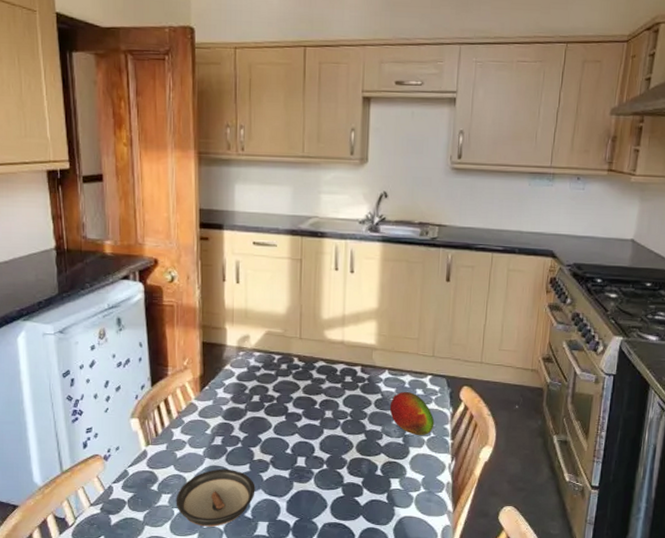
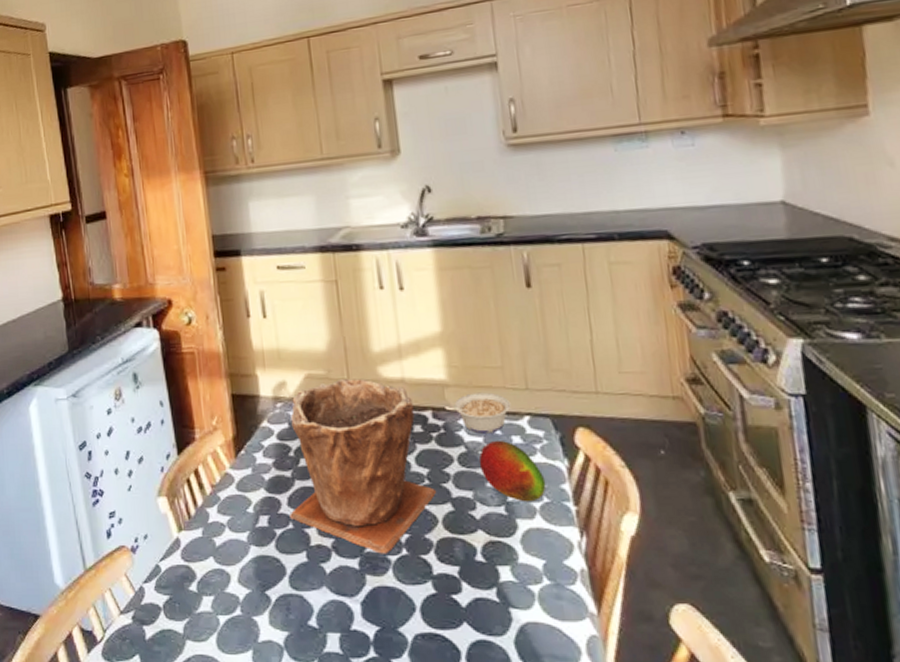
saucer: present [176,469,255,527] -> none [220,560,318,641]
plant pot: none [240,338,356,468] -> present [290,378,437,554]
legume: none [371,356,420,386] -> present [445,392,511,434]

